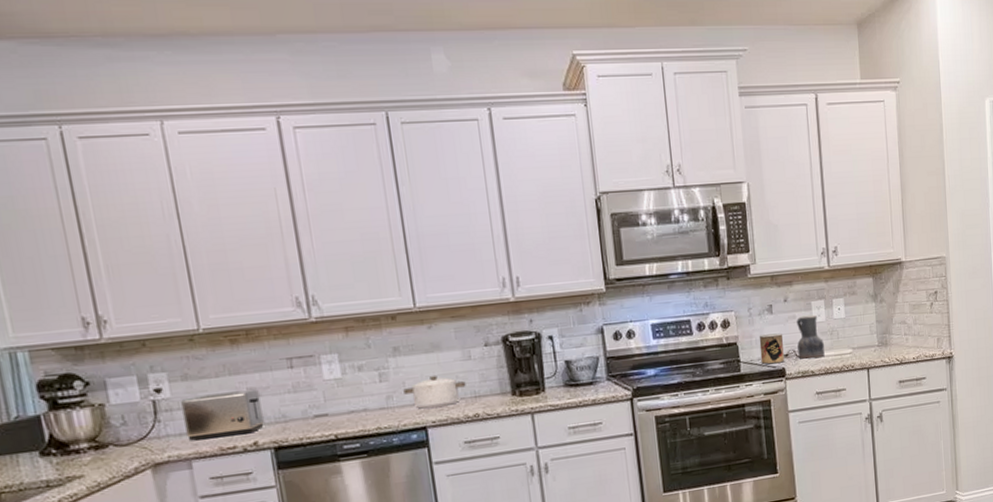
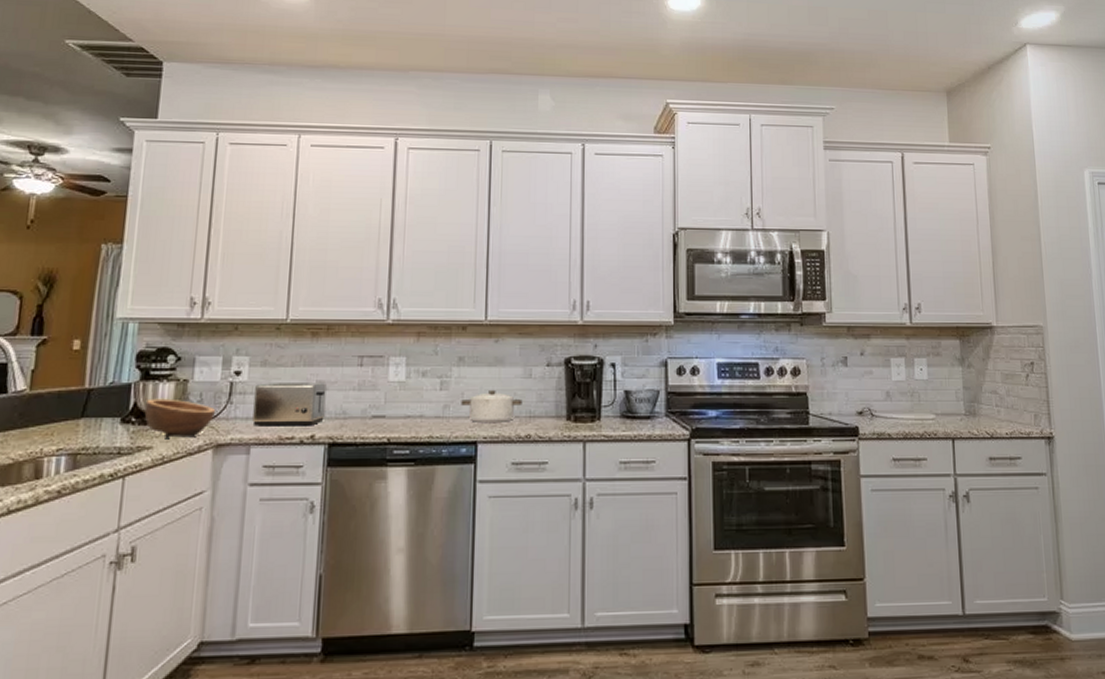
wooden bowl: none [62,425,145,466] -> present [144,398,216,440]
tin can: present [759,333,784,365] -> none [831,388,858,421]
vase: present [797,314,825,359] -> none [873,372,904,420]

